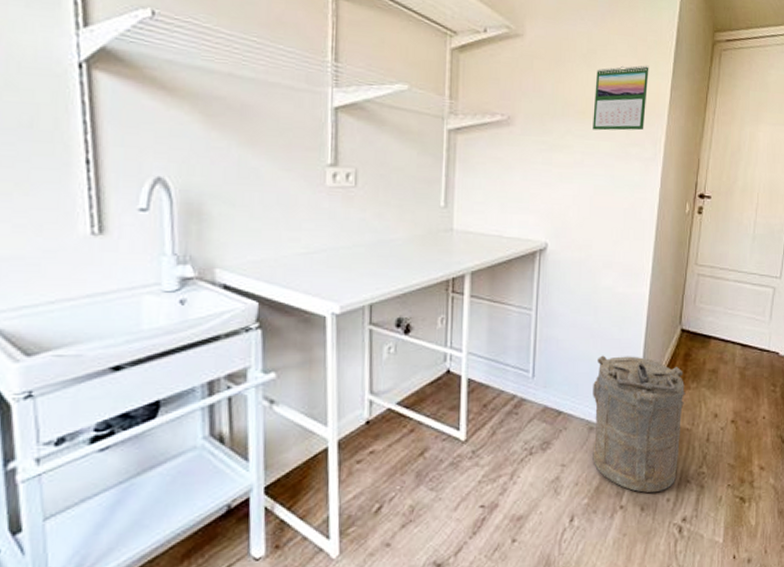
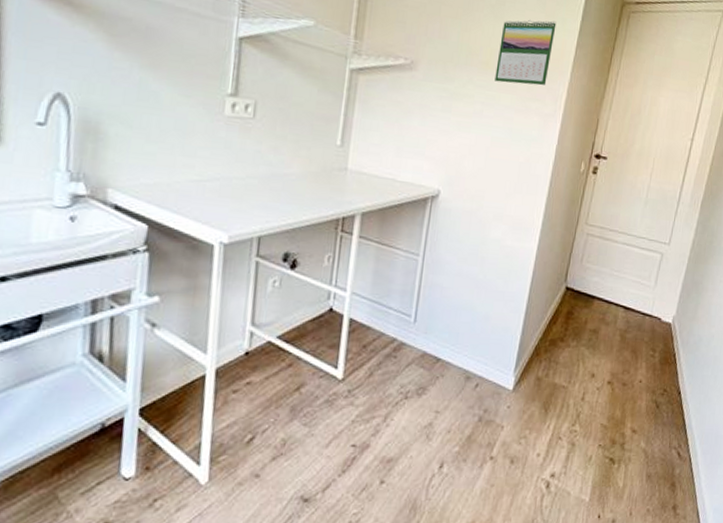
laundry hamper: present [593,355,686,493] -> none [467,306,565,447]

